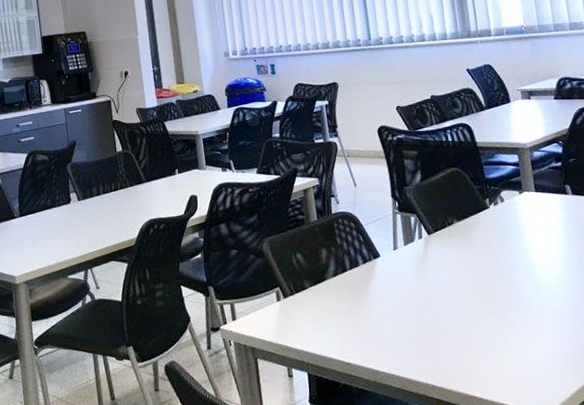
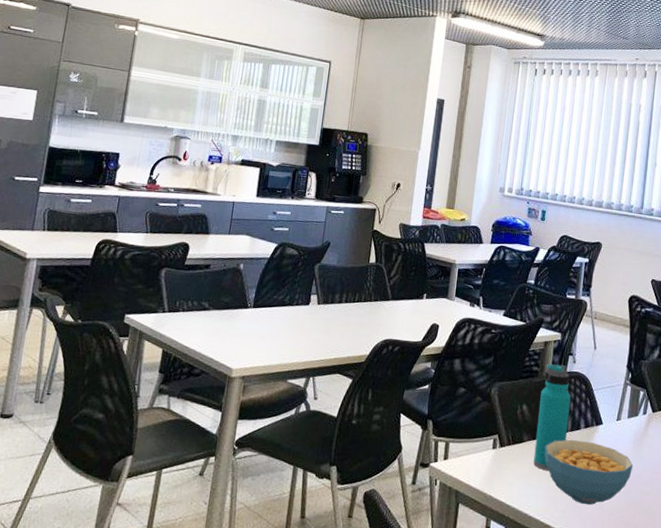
water bottle: none [311,207,348,312] -> present [533,364,571,471]
cereal bowl: none [328,276,421,337] -> present [544,439,634,505]

